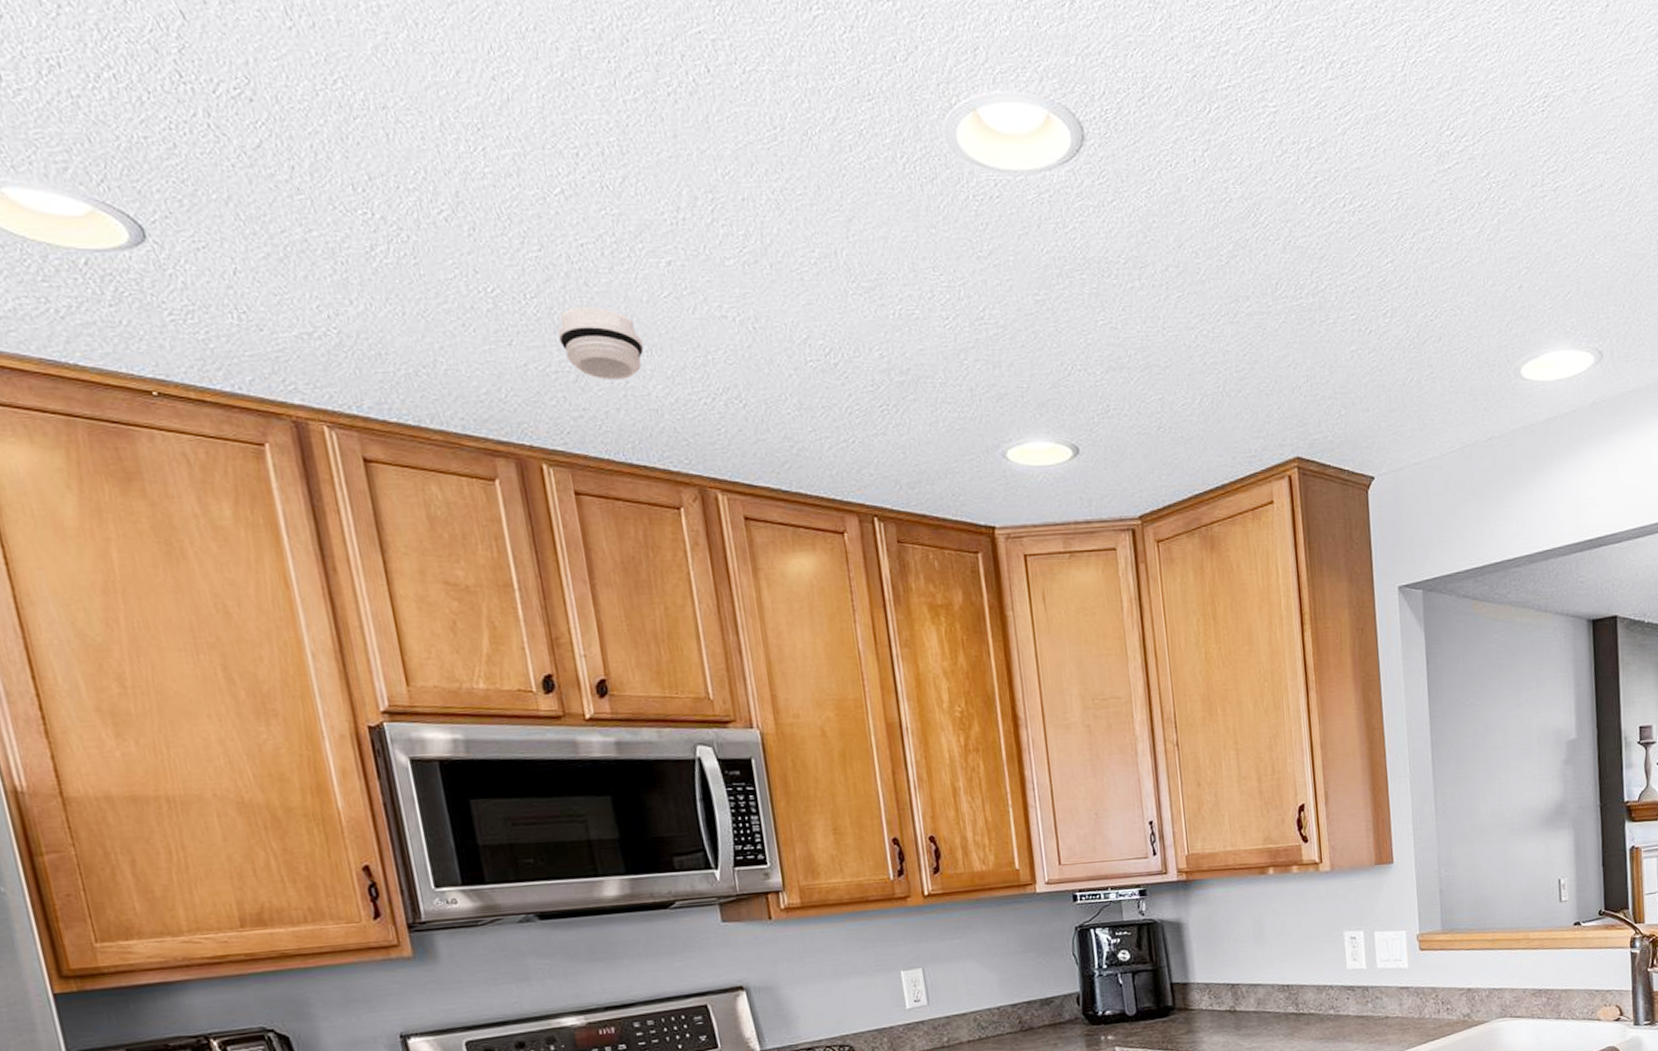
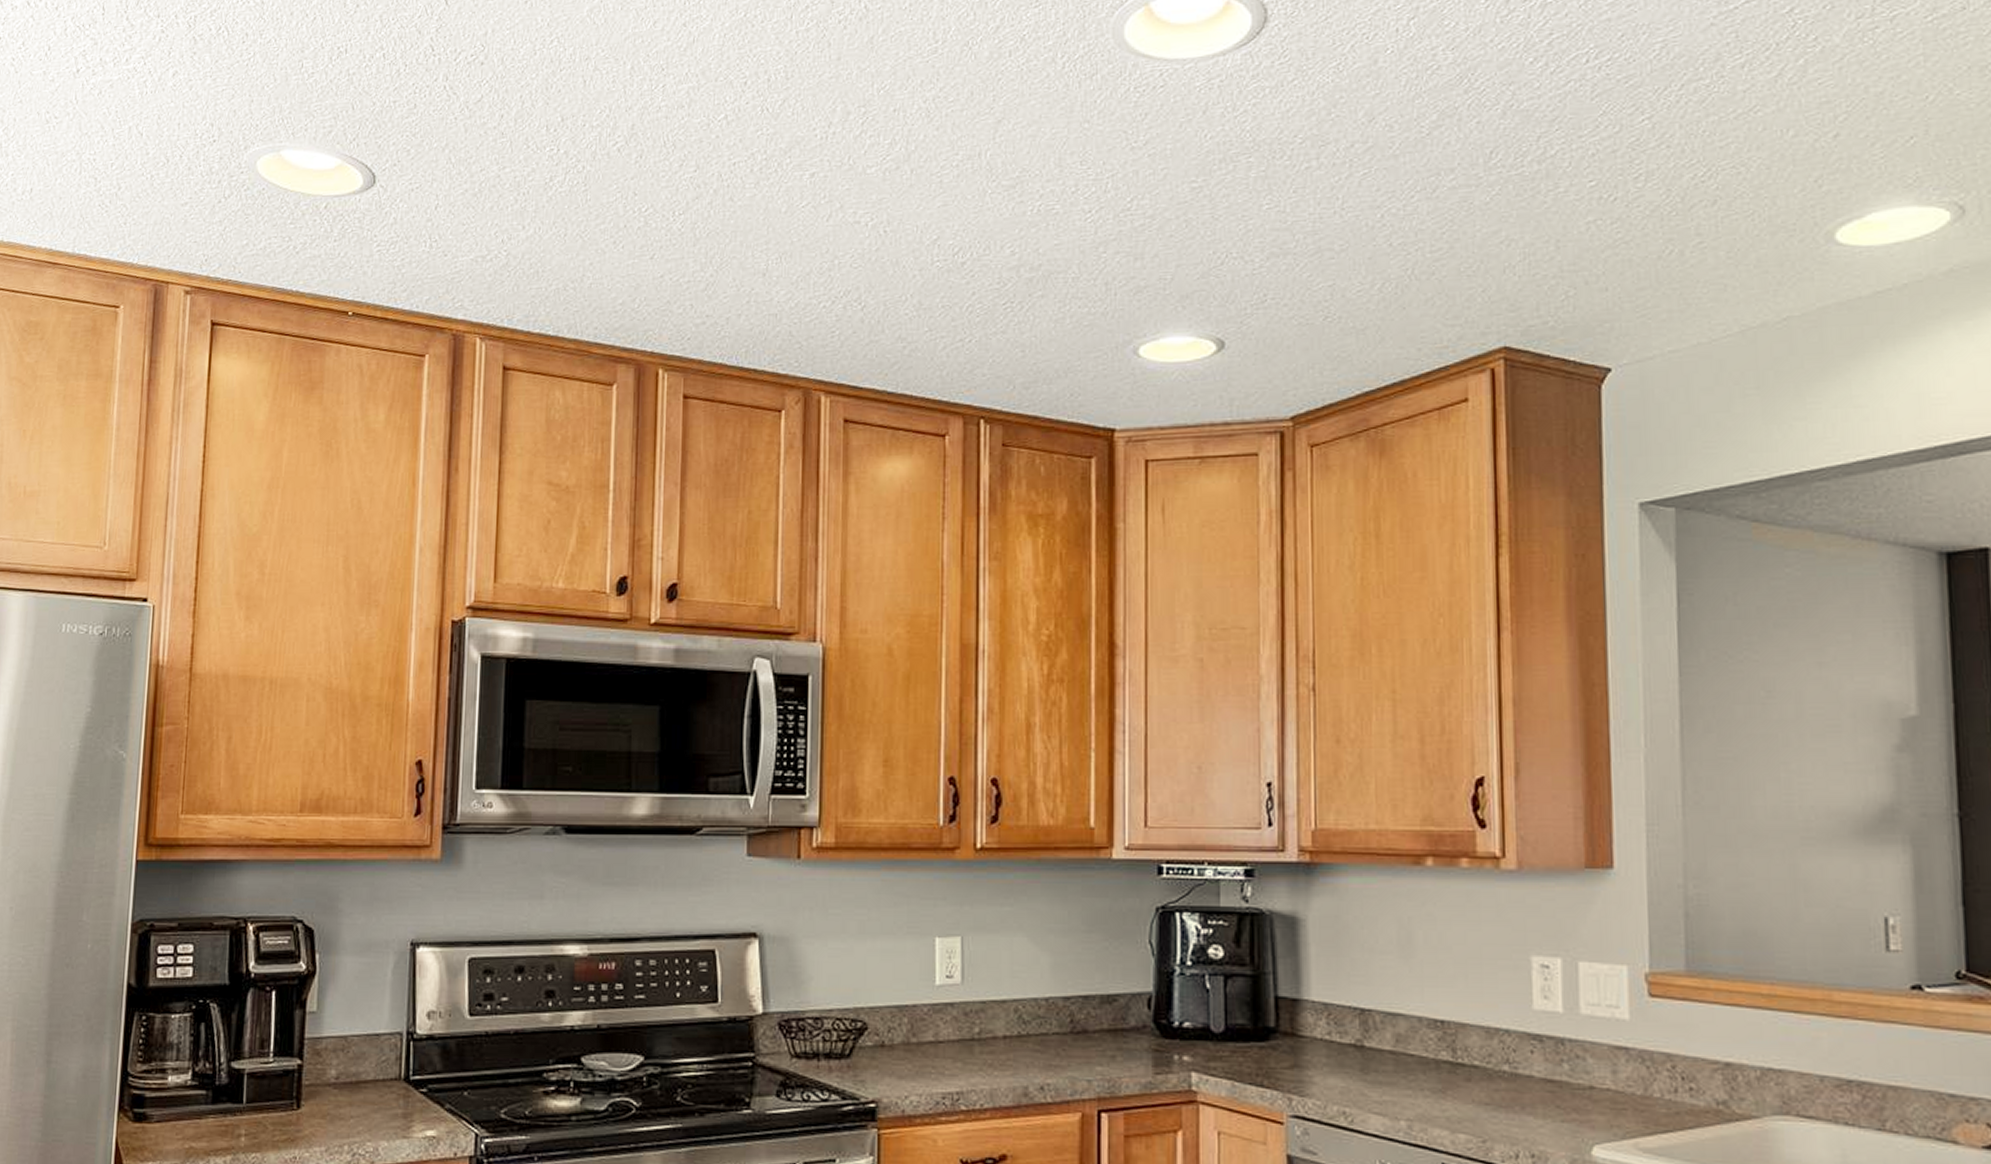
smoke detector: present [558,306,644,380] -> none [697,219,774,287]

